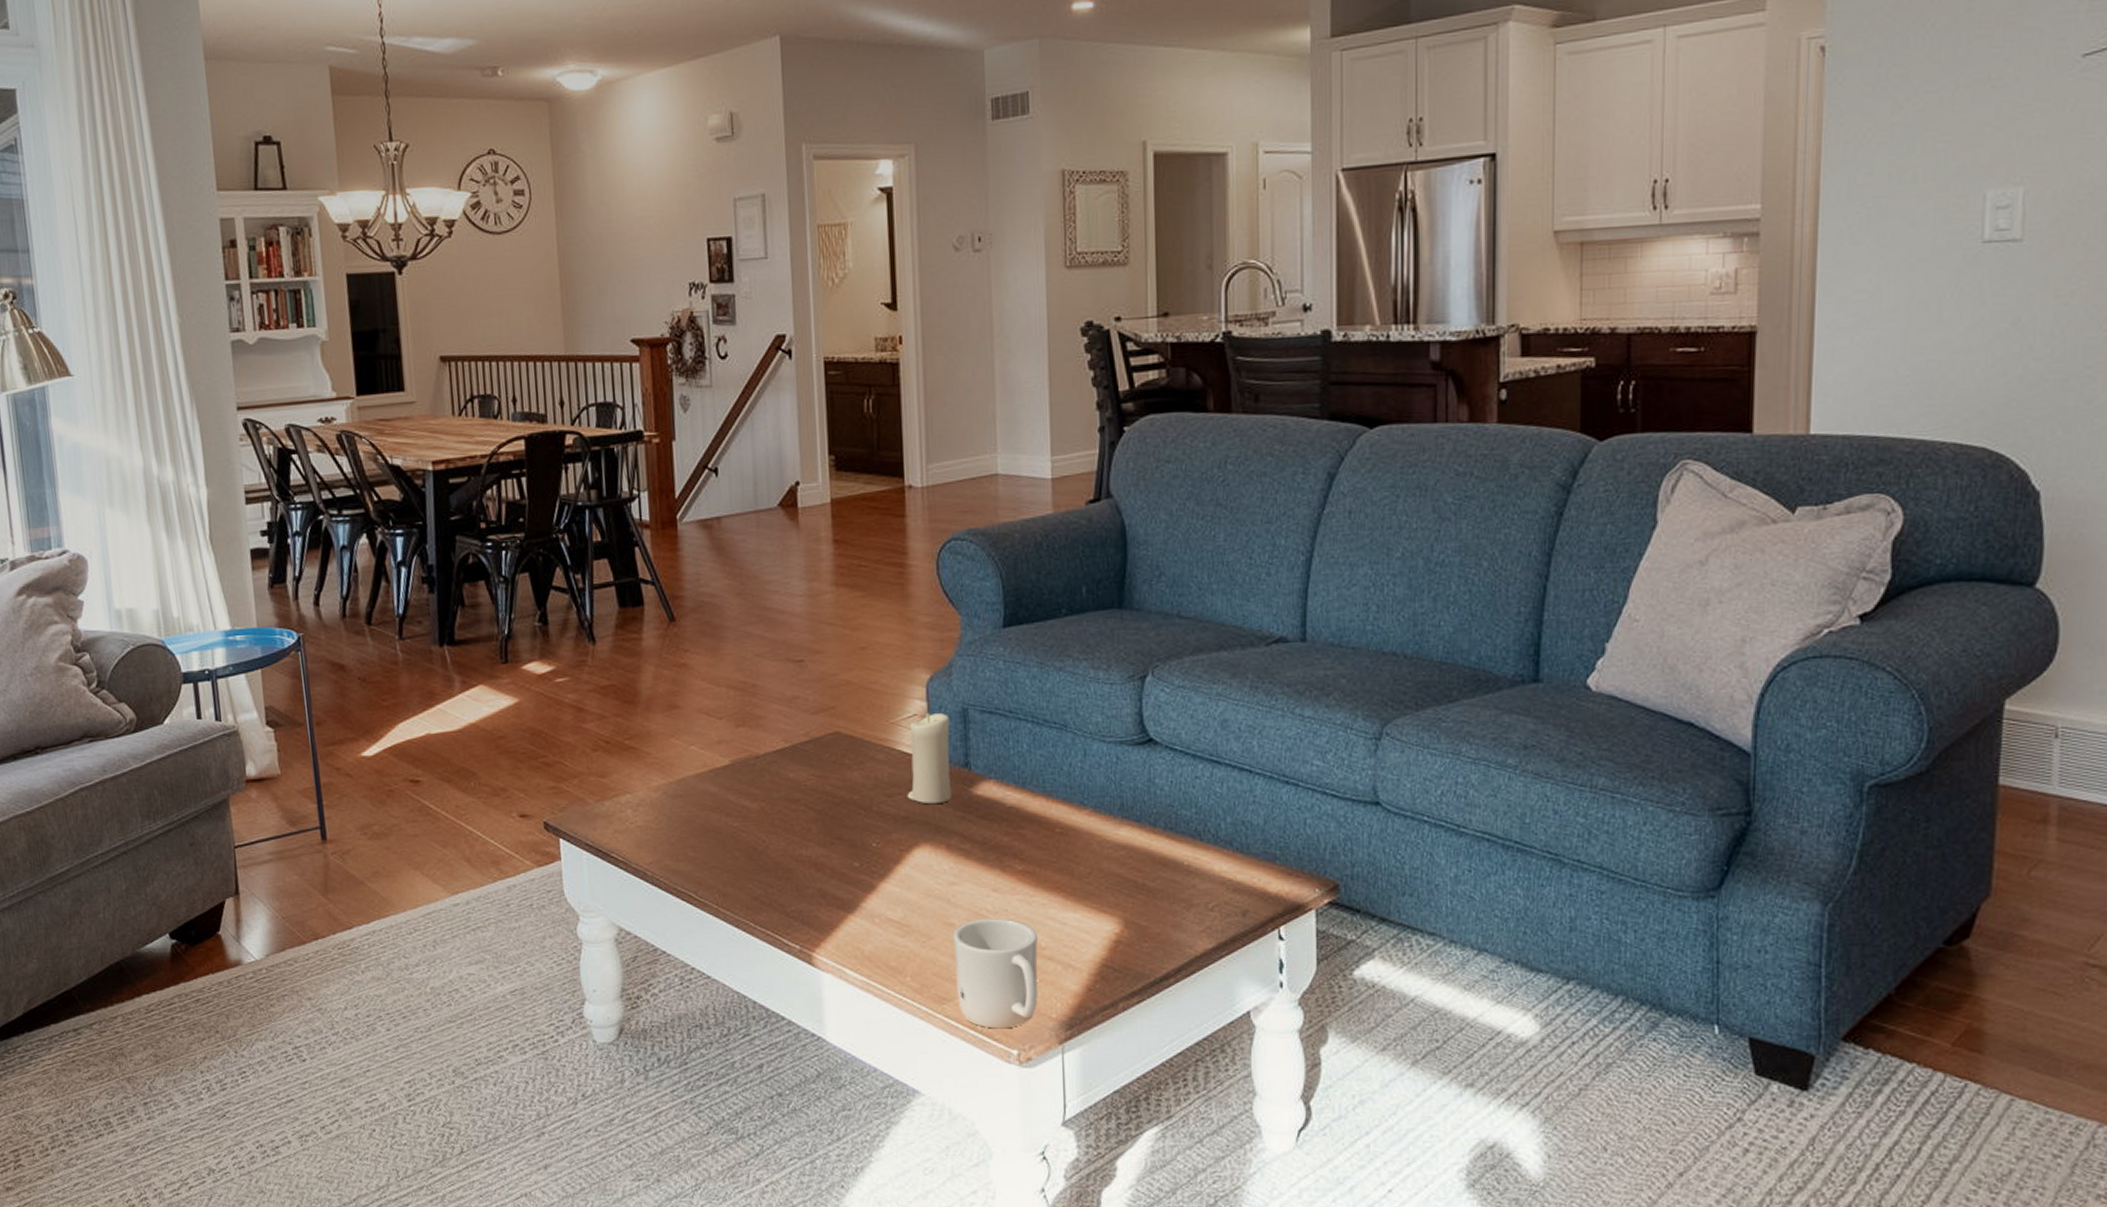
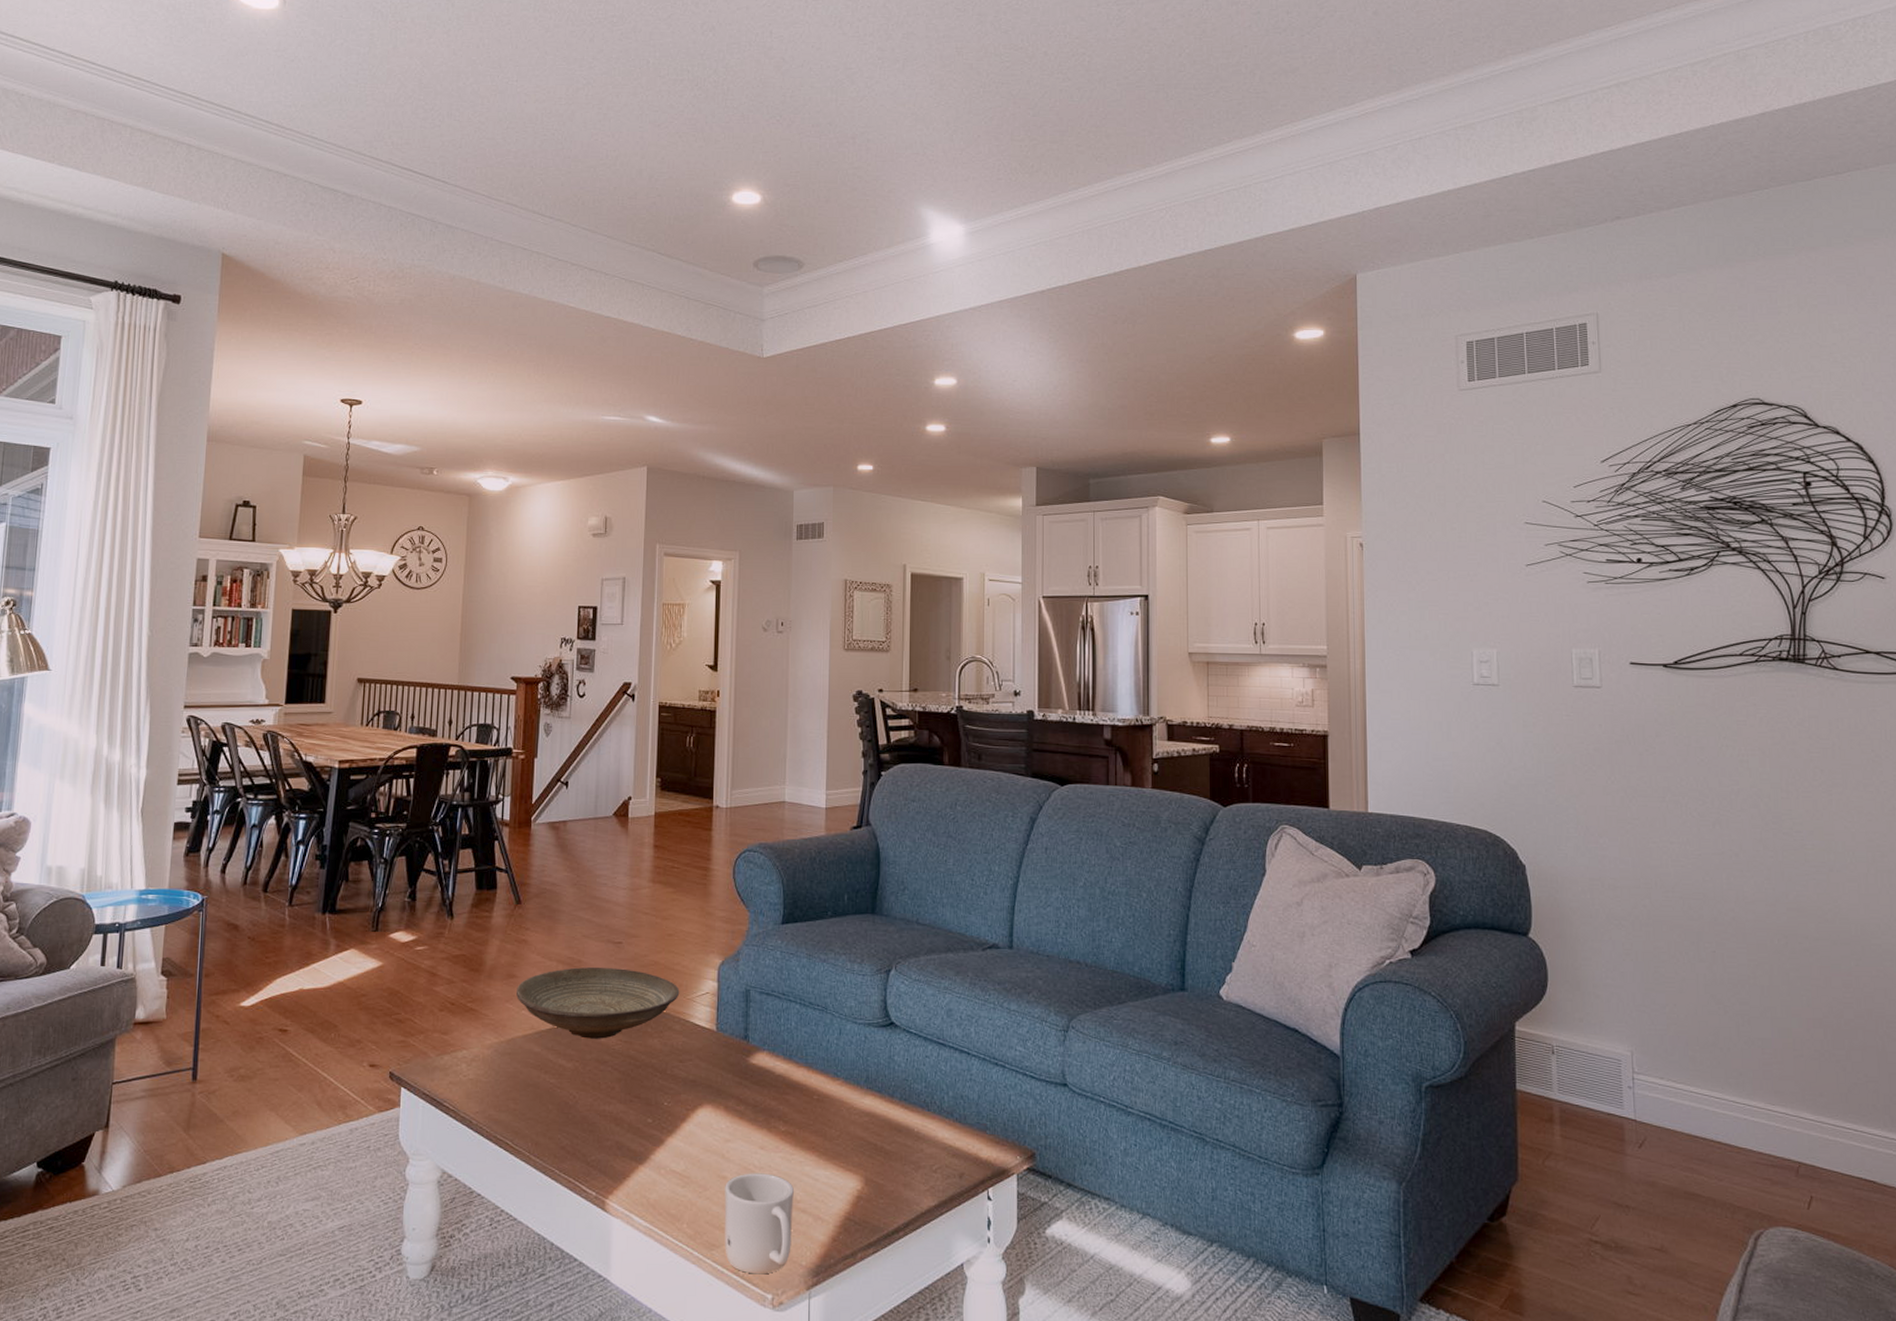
decorative bowl: none [681,691,881,775] -> present [516,967,680,1039]
candle: present [907,712,951,805] -> none [696,991,735,1071]

